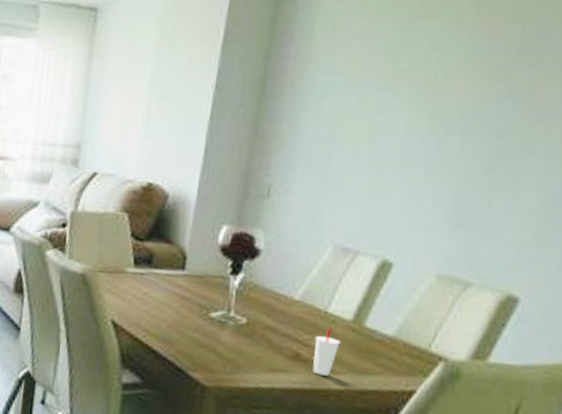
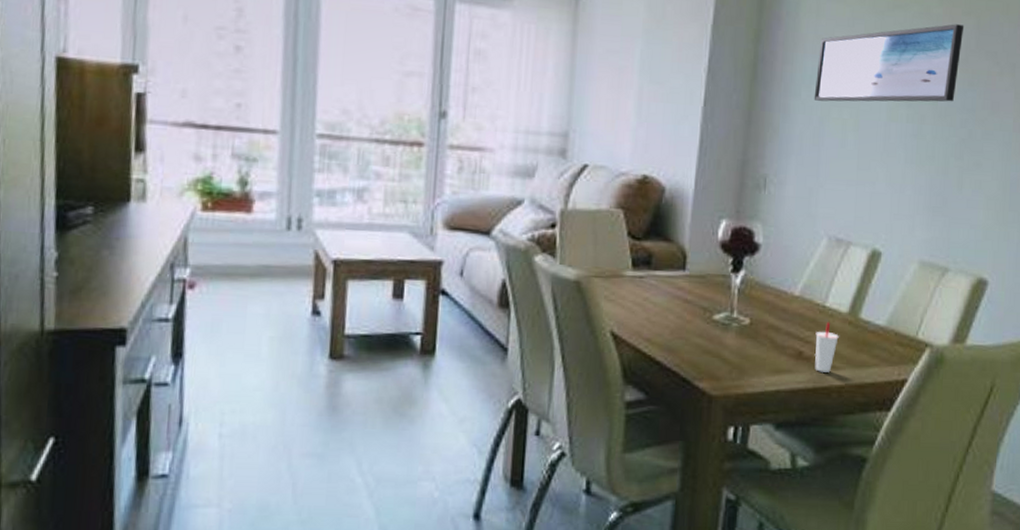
wall art: none [325,32,506,114] -> present [814,24,965,102]

